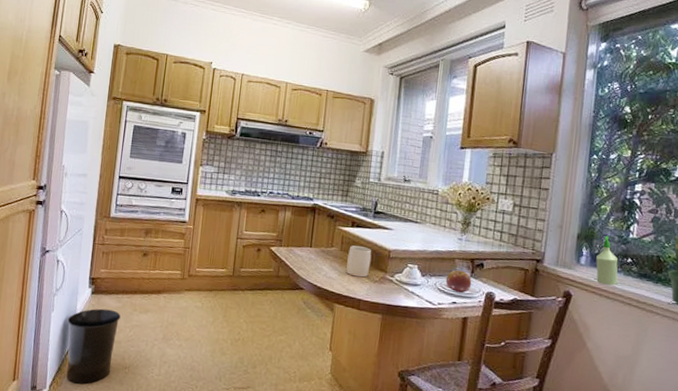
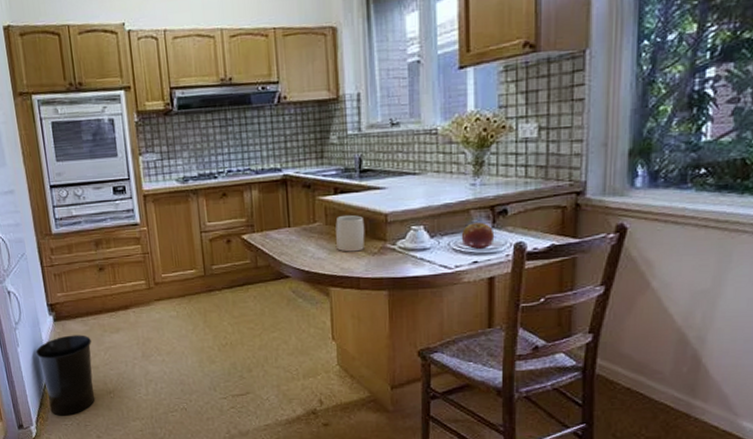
spray bottle: present [596,235,619,286] -> none [656,144,689,208]

